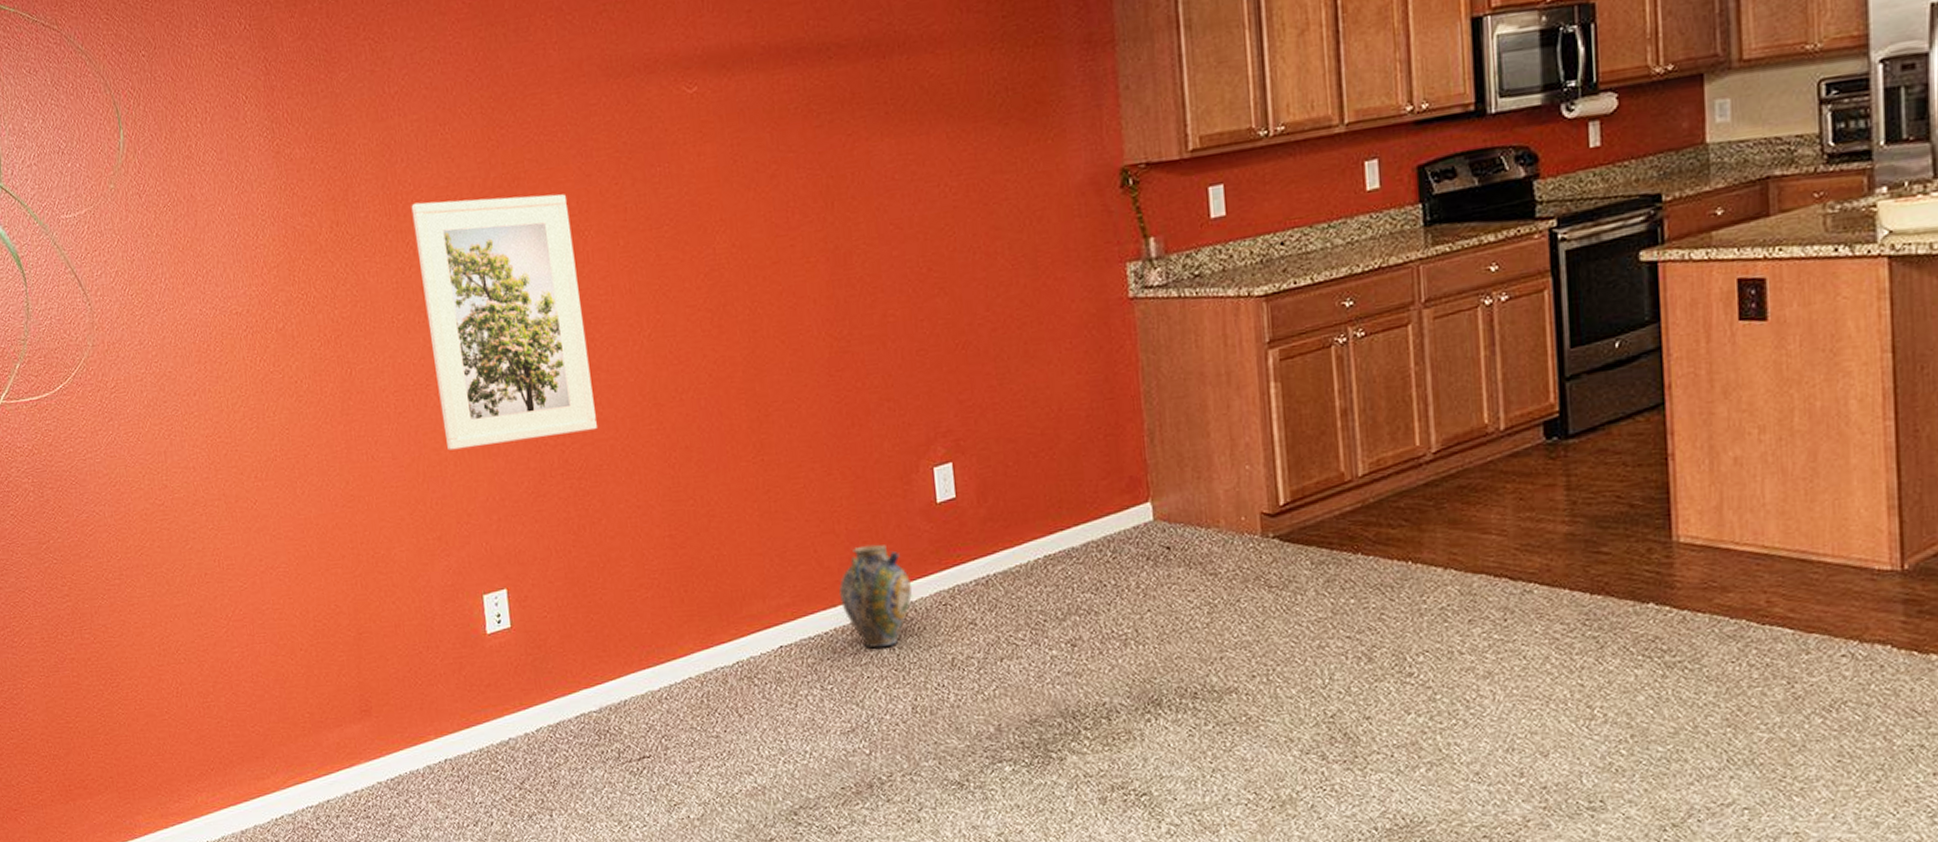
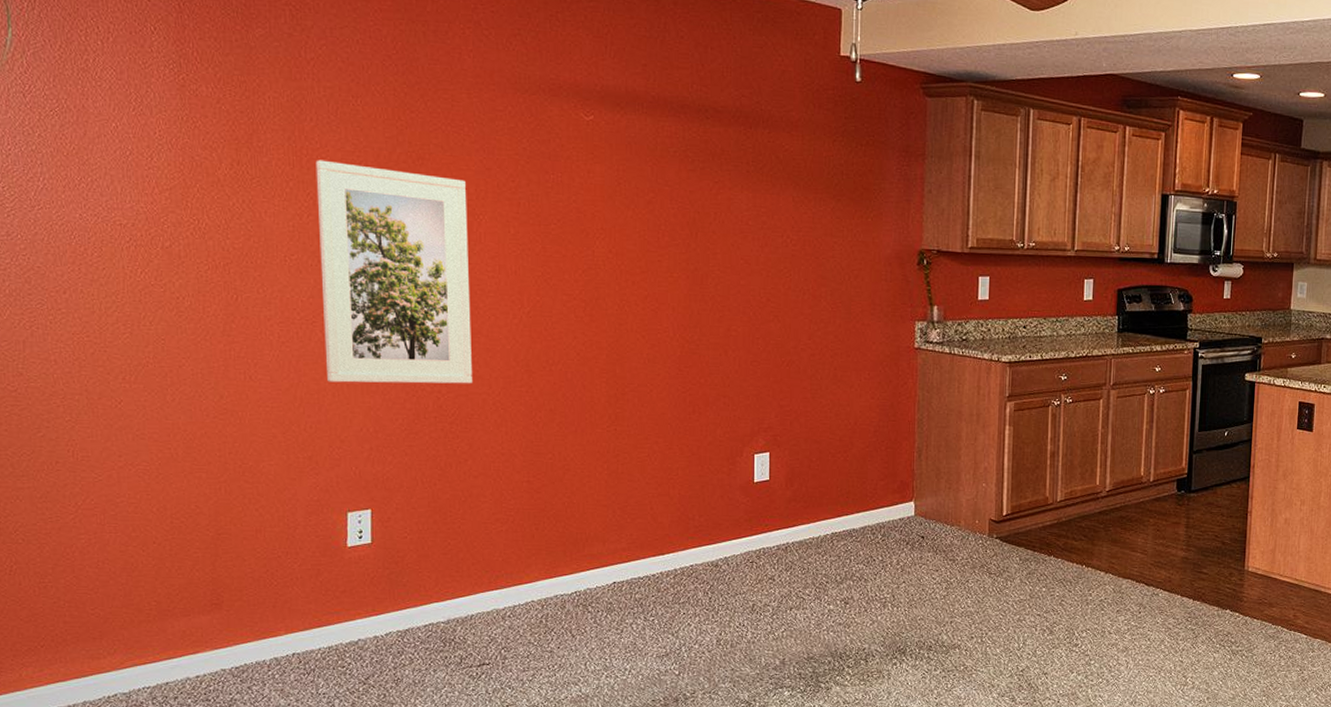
ceramic jug: present [838,544,913,648] -> none [667,508,728,591]

